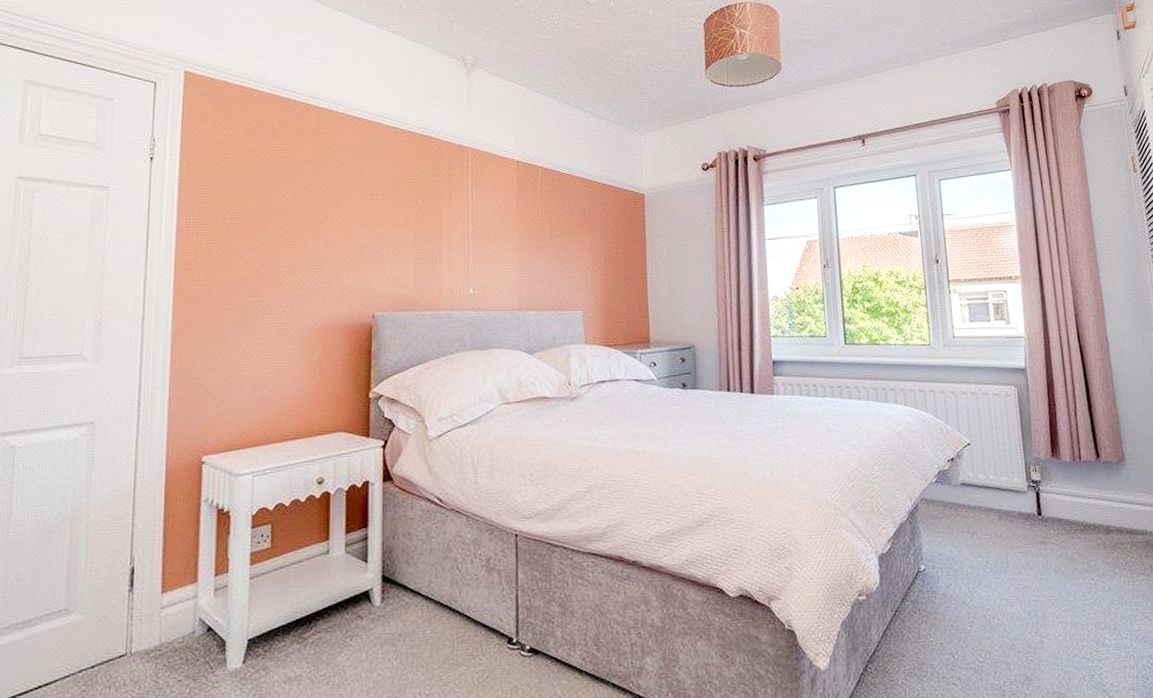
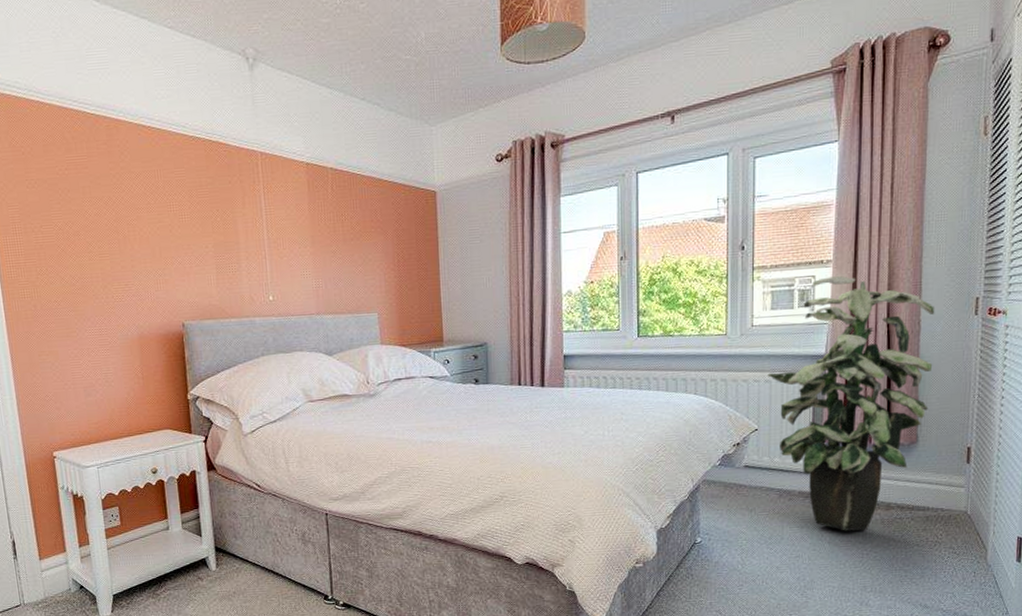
indoor plant: none [973,292,1129,558] -> present [767,276,935,531]

